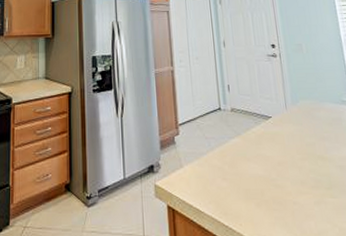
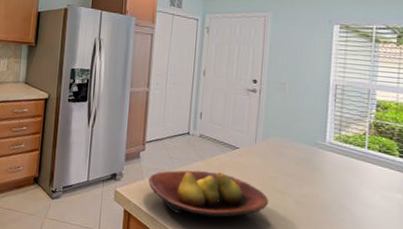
fruit bowl: none [188,145,312,202] -> present [148,170,269,218]

